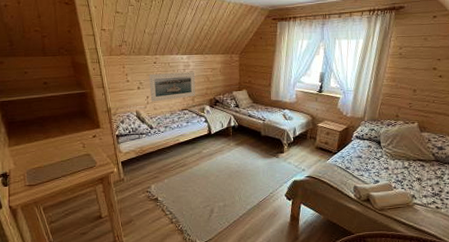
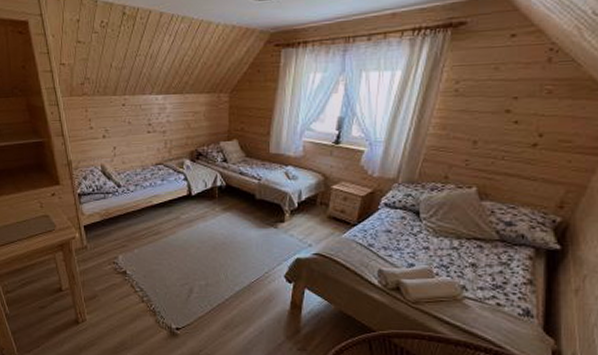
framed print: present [149,72,195,102] -> none [116,116,172,154]

